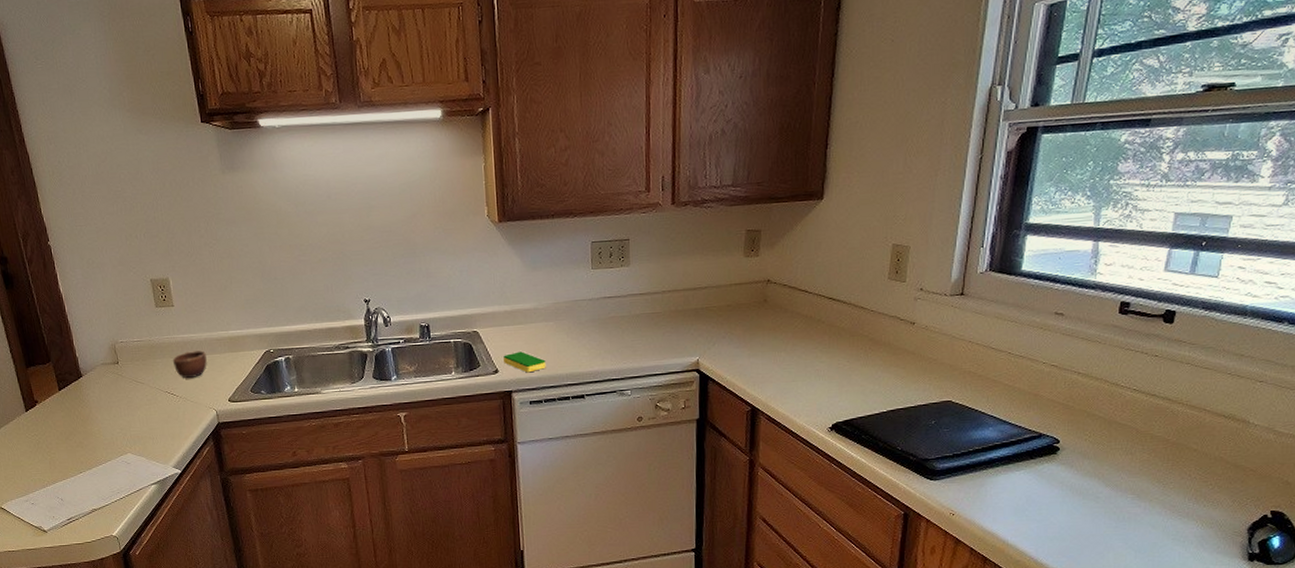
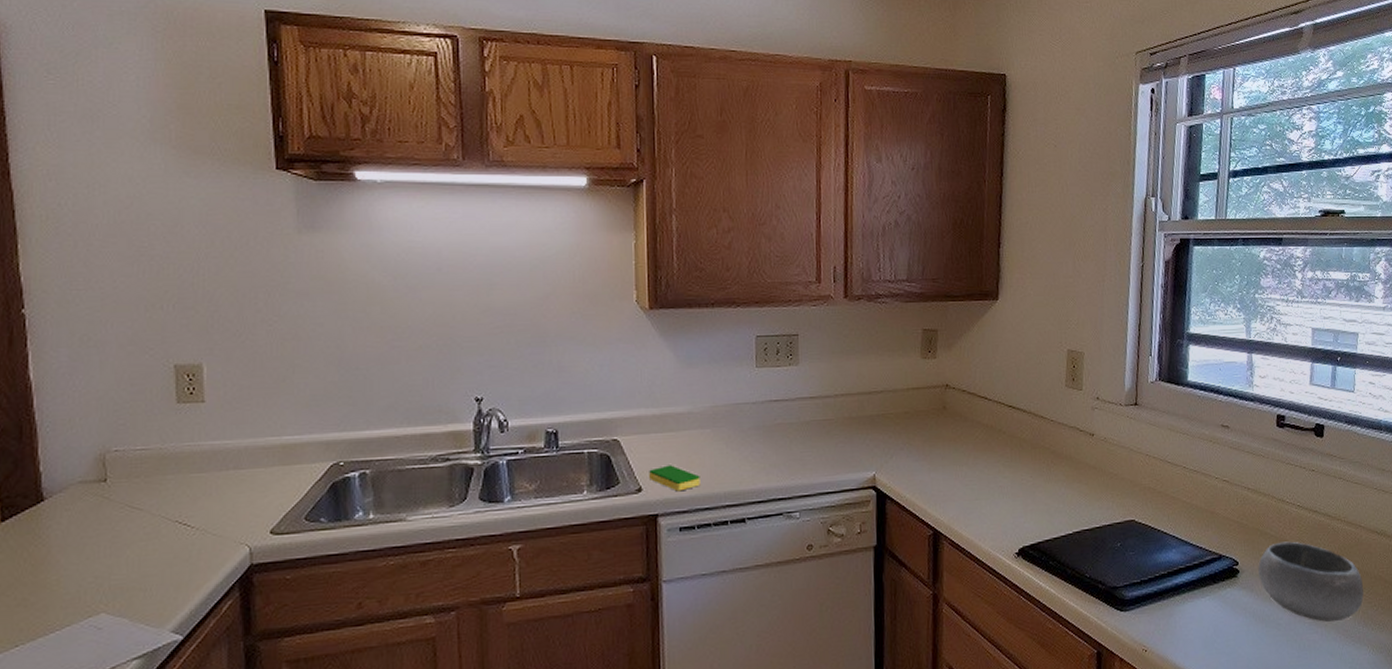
mug: present [172,350,207,379] -> none [192,463,244,503]
bowl: none [1081,423,1200,498] -> present [1258,541,1364,623]

